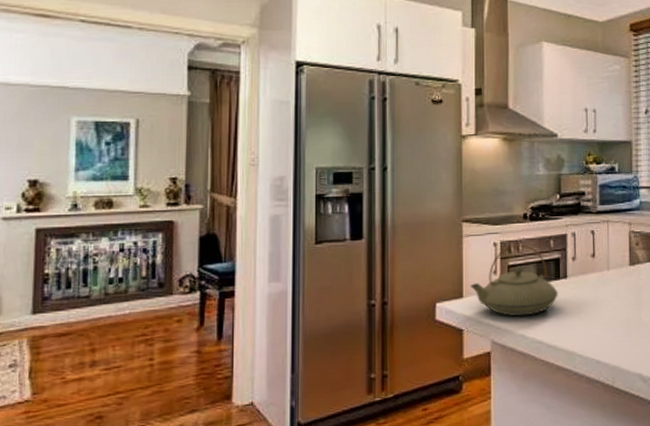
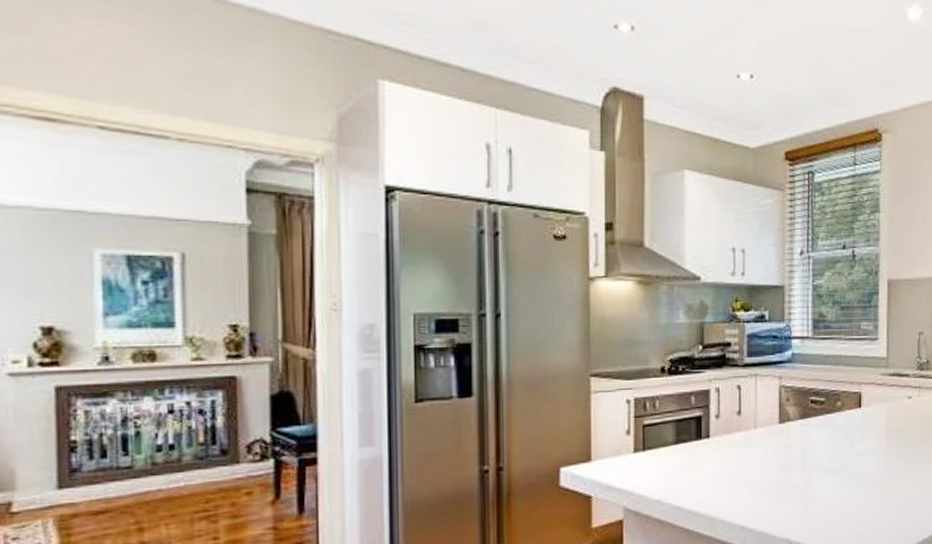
teapot: present [470,244,558,317] -> none [599,400,699,481]

